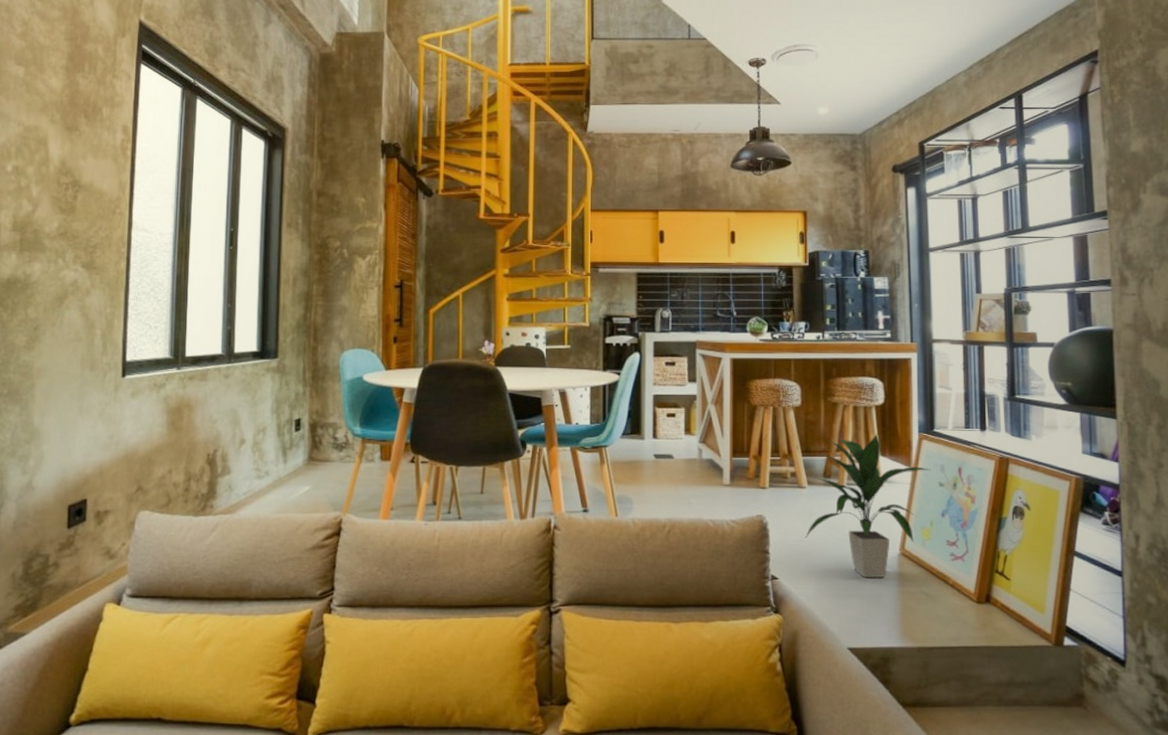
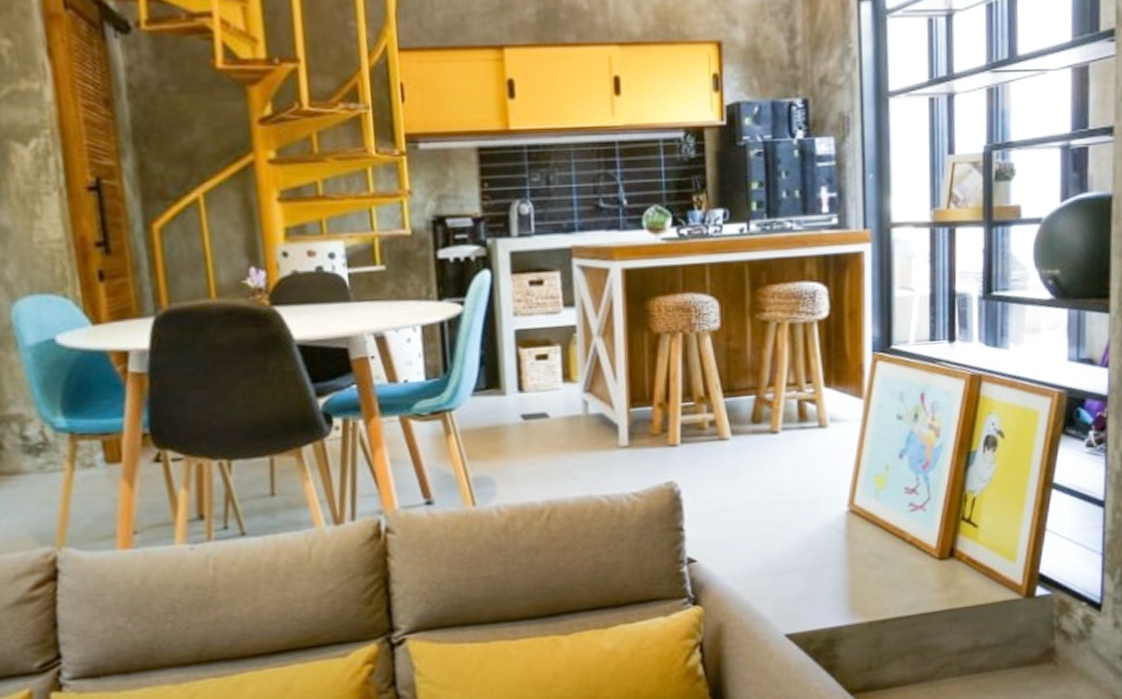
indoor plant: present [804,432,931,578] -> none [728,356,888,546]

